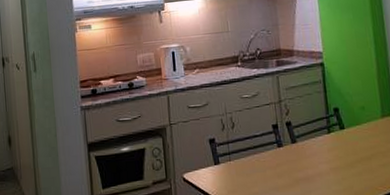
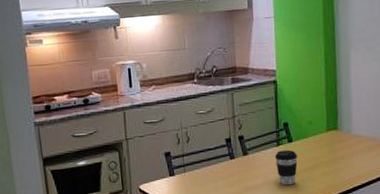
coffee cup: none [326,137,352,178] -> present [275,150,298,186]

